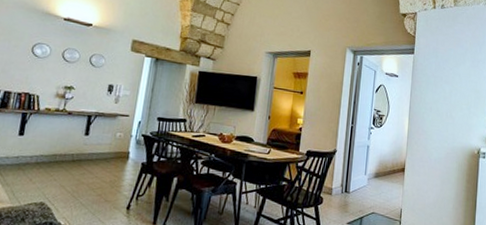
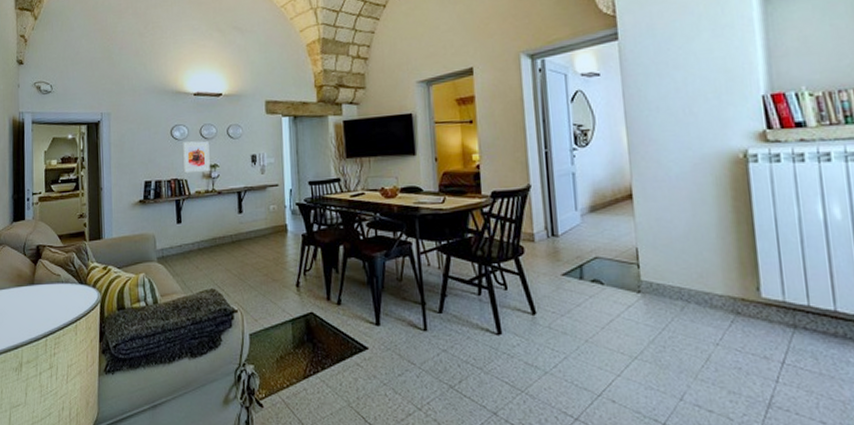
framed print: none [36,60,70,93] -> present [182,141,210,173]

